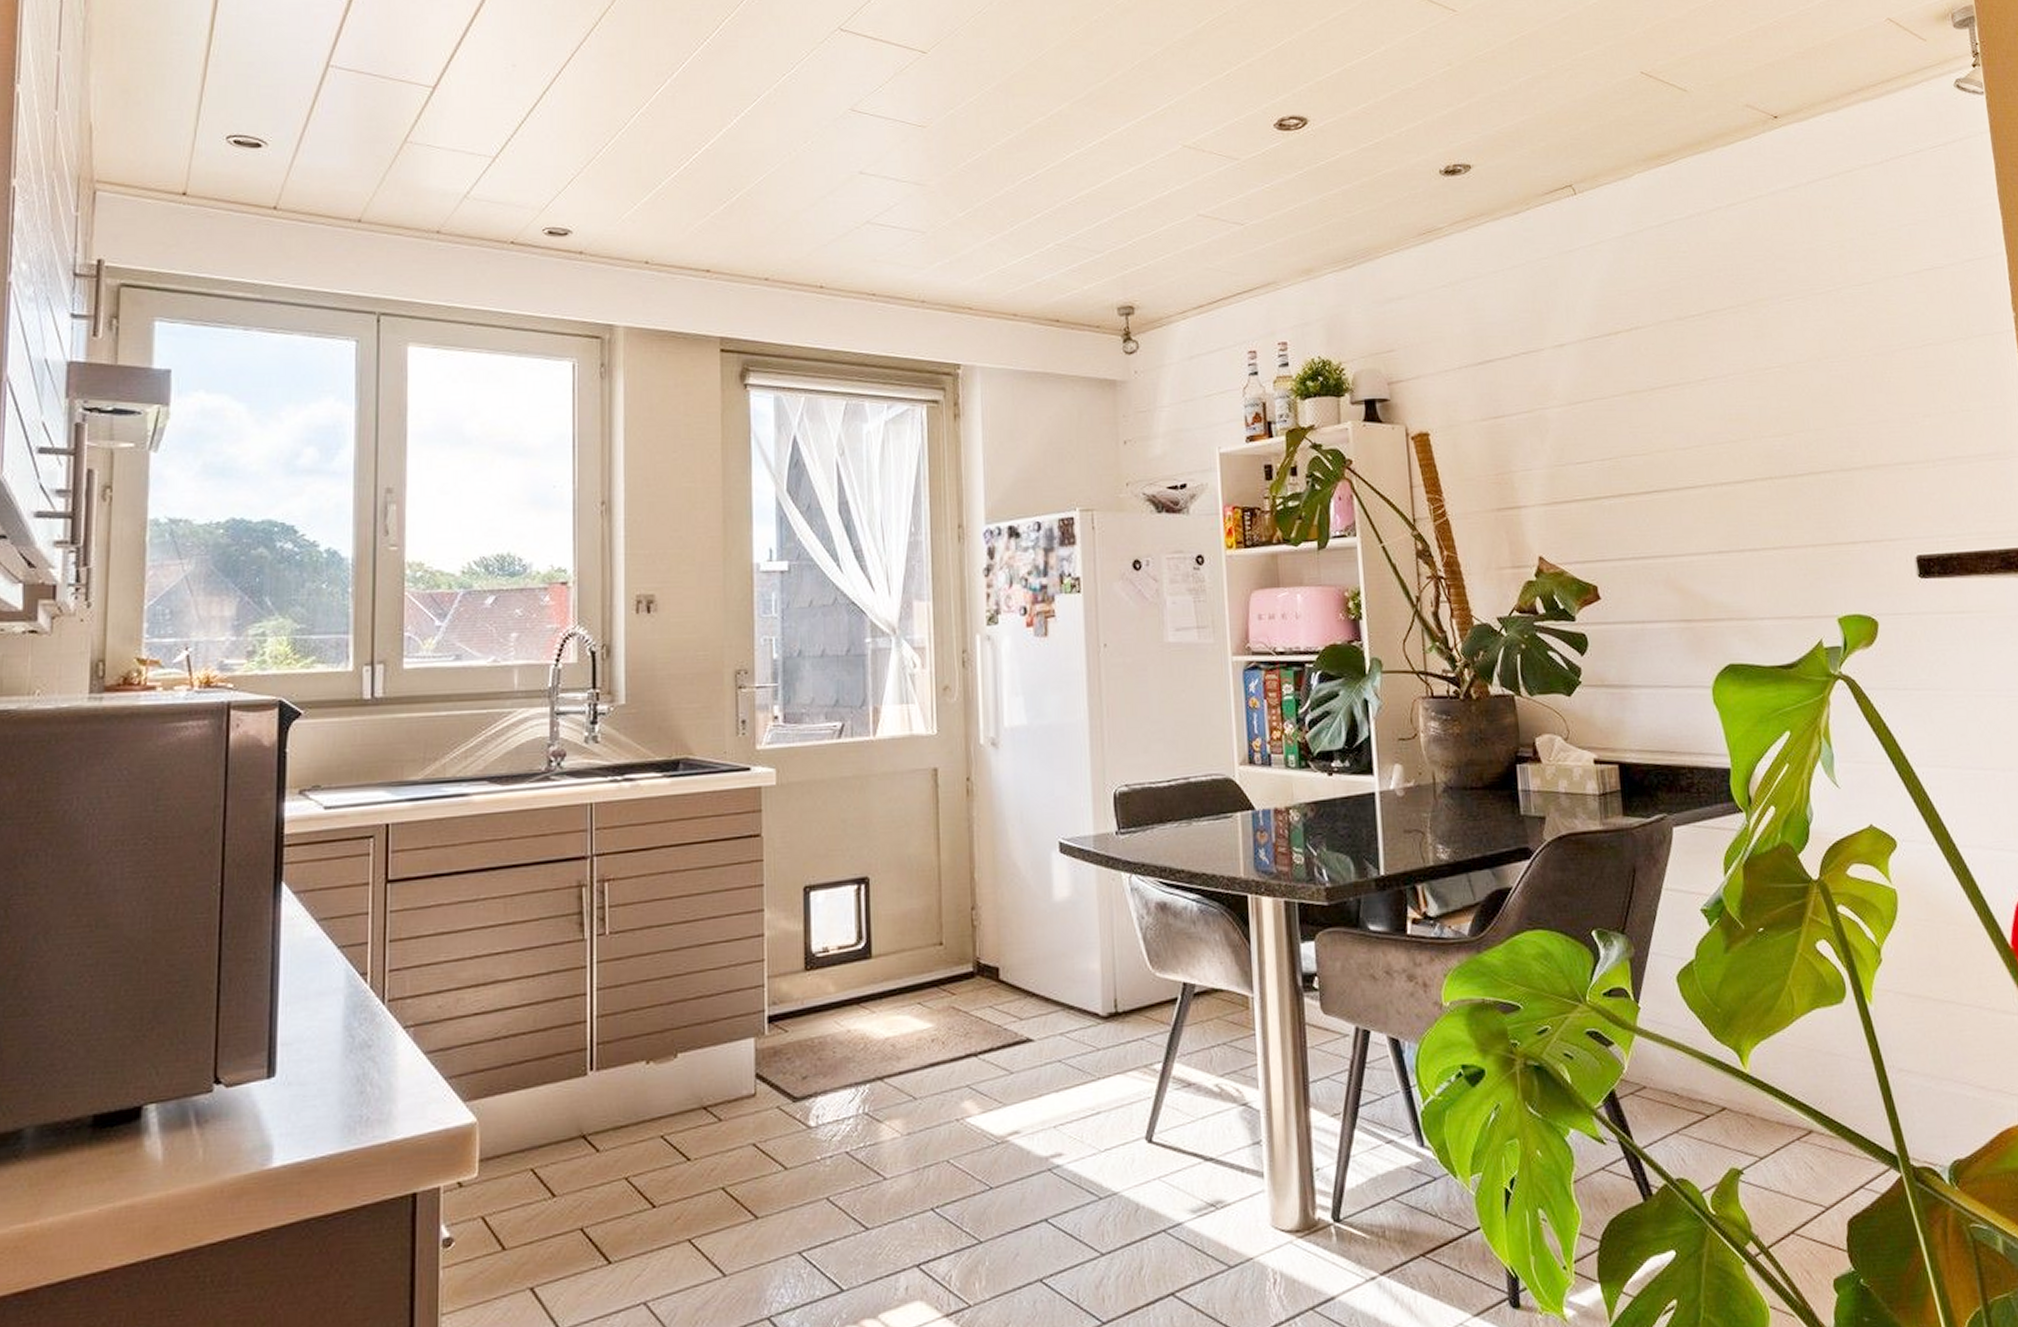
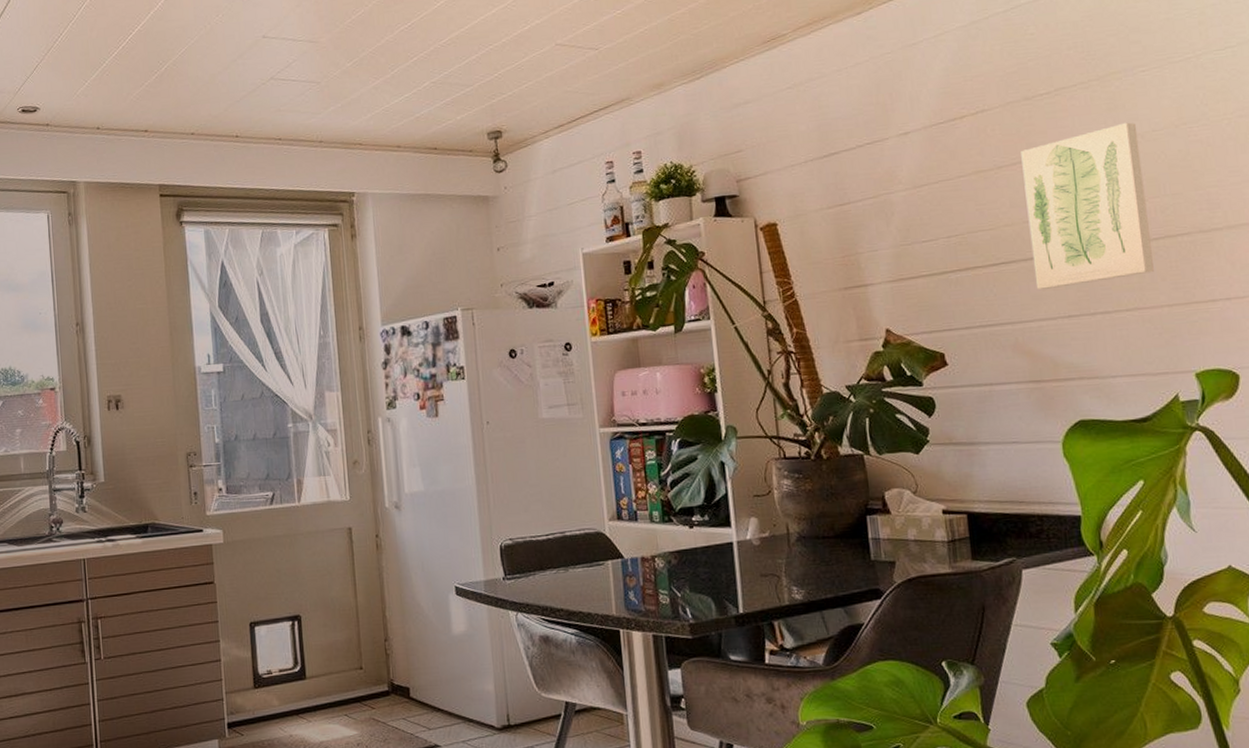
wall art: none [1673,351,1800,523] -> present [1021,122,1155,290]

